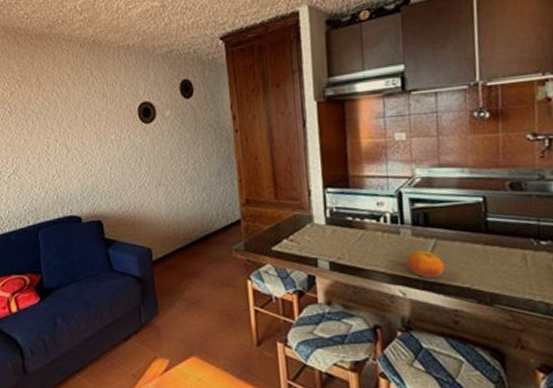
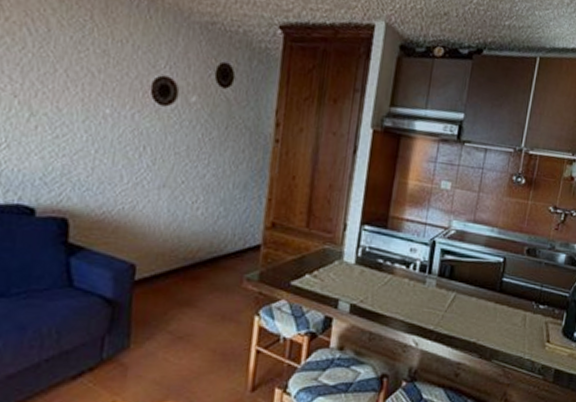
fruit: present [406,250,445,277] -> none [425,301,459,330]

